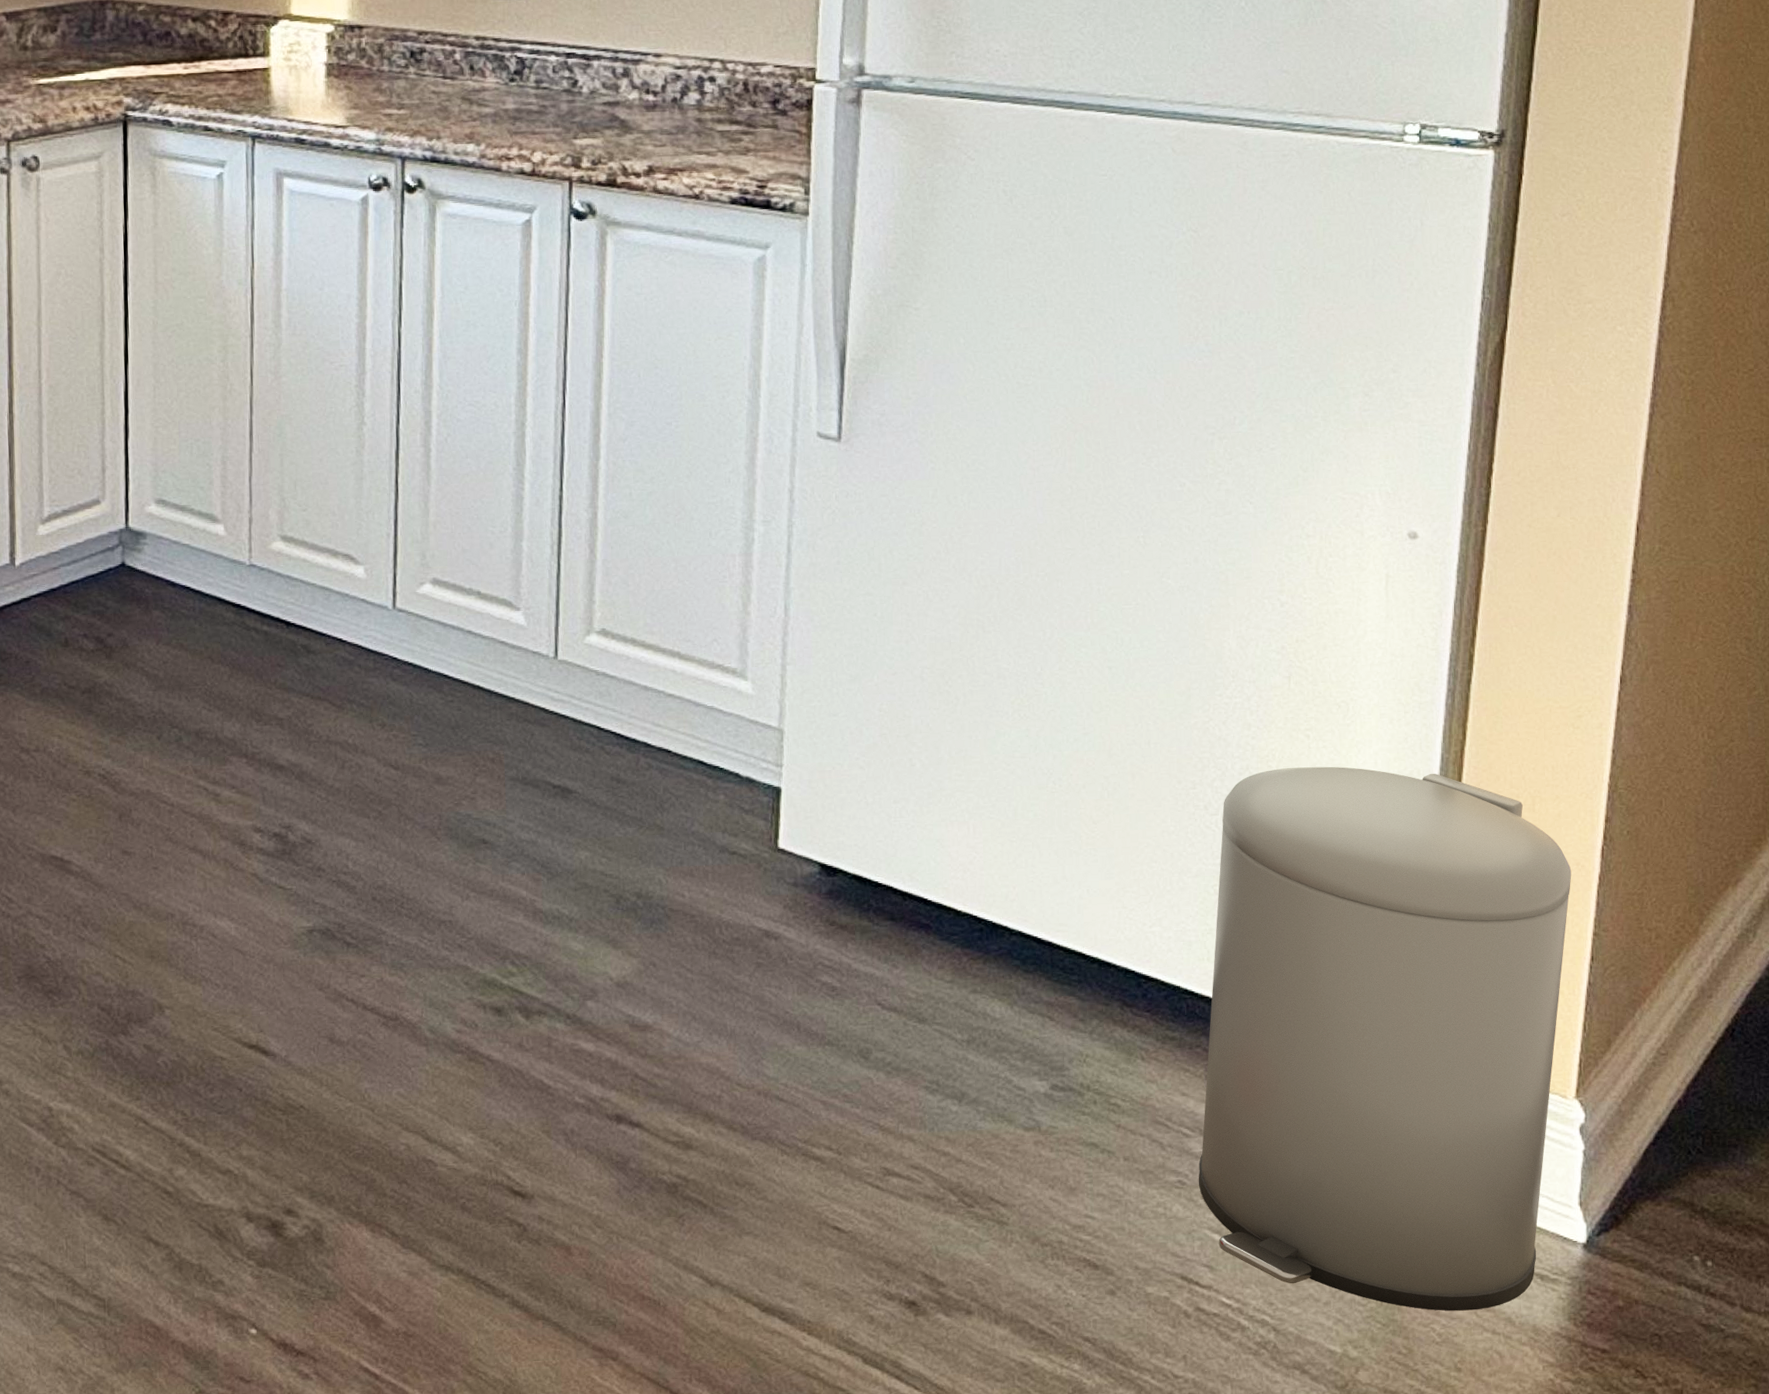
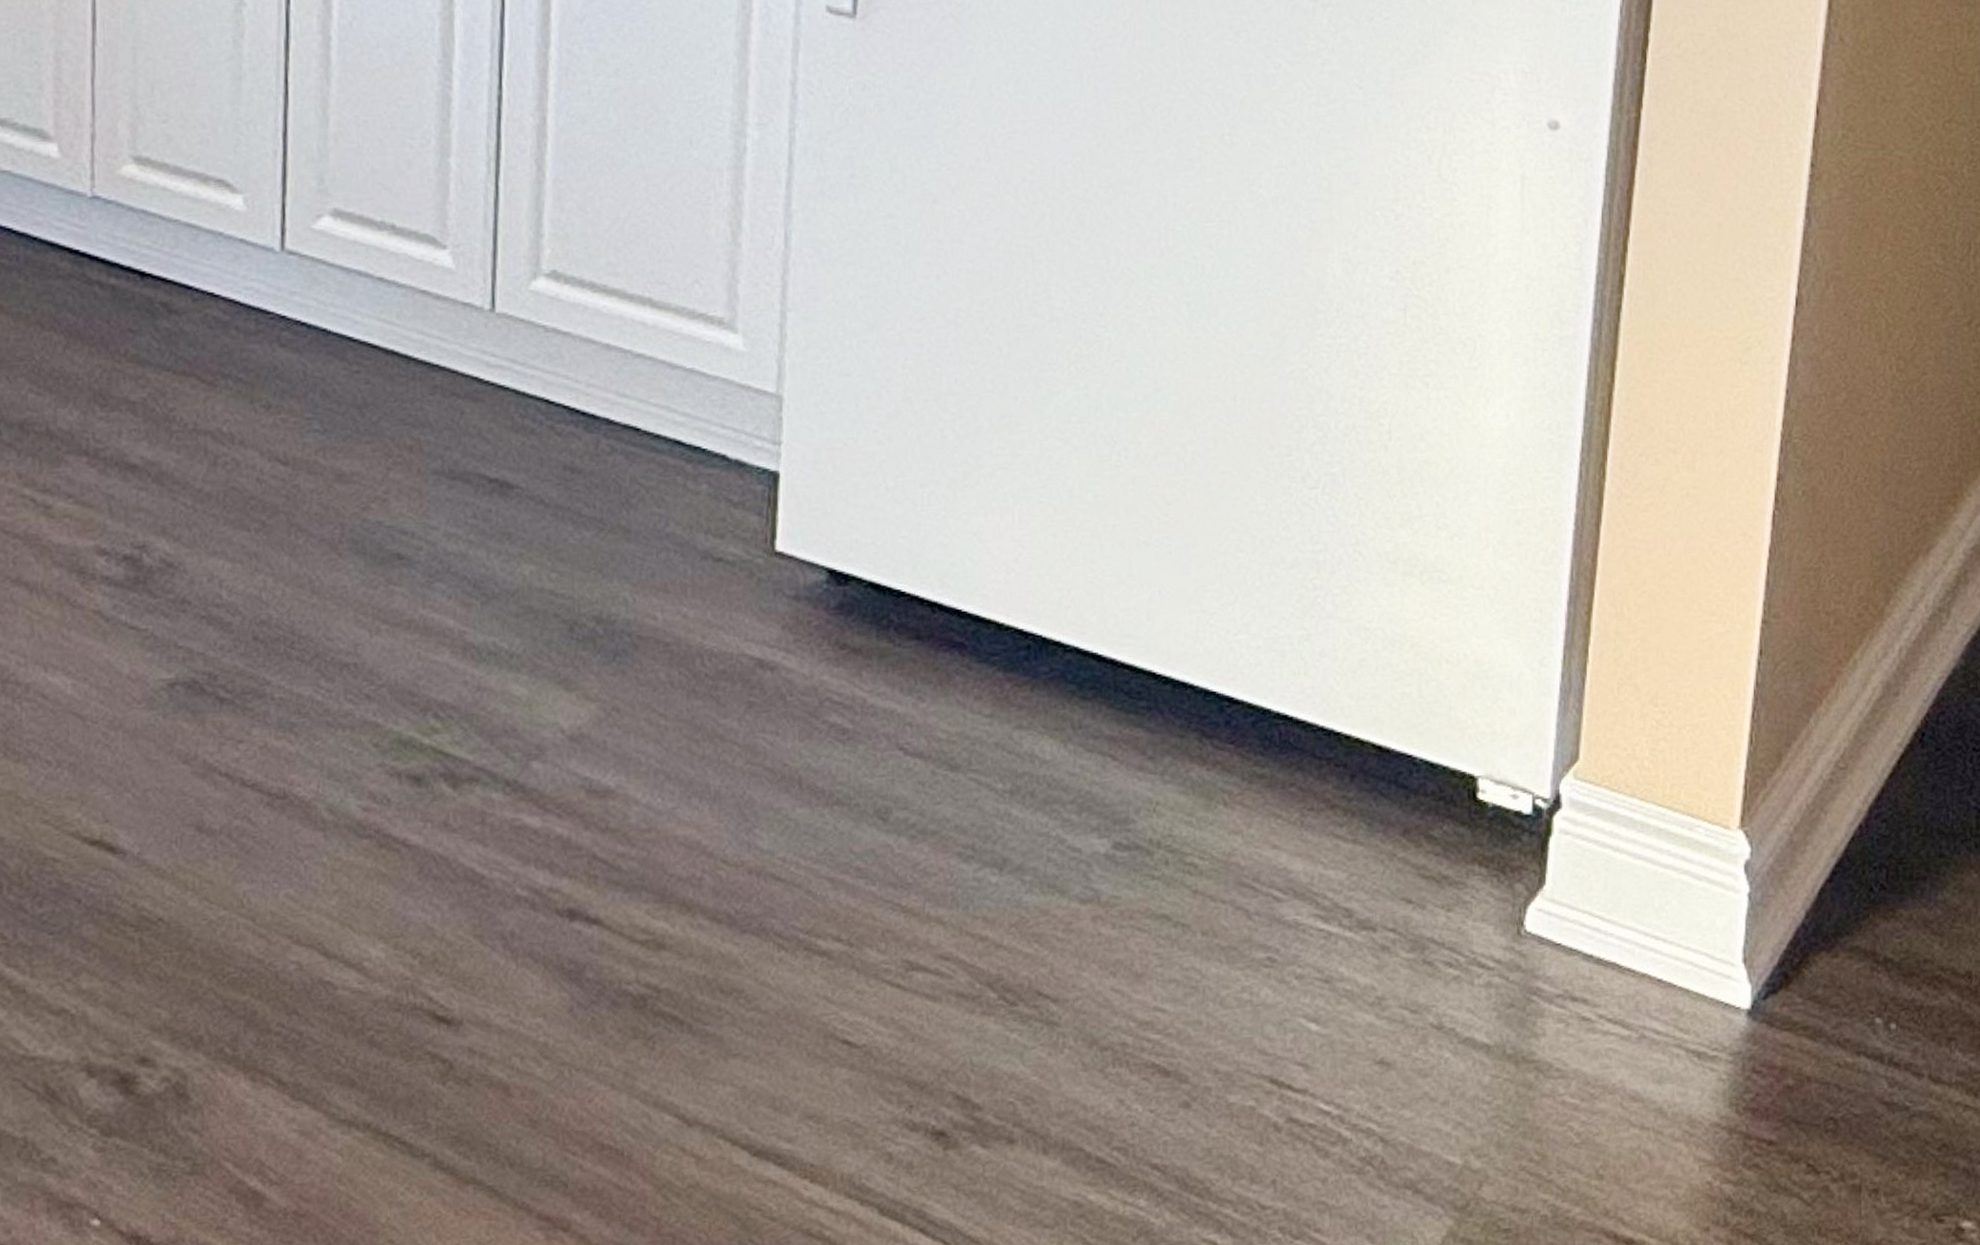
pedal bin: present [1198,766,1572,1311] -> none [1292,421,1738,1104]

